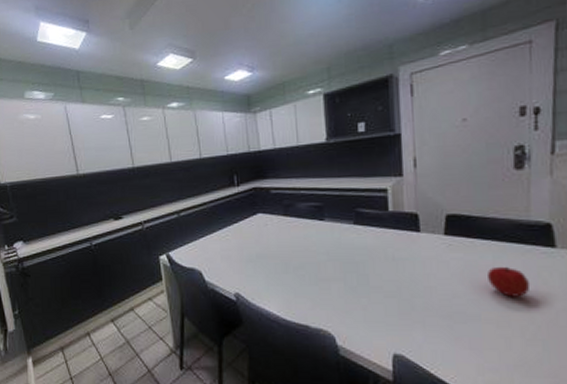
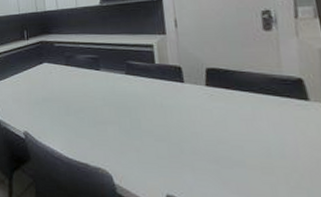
fruit: present [488,266,531,297] -> none [248,116,290,146]

